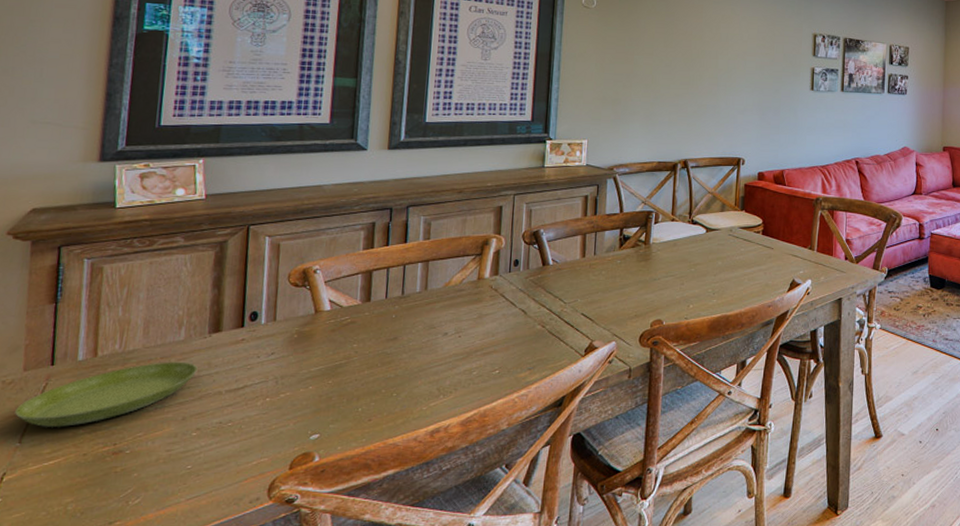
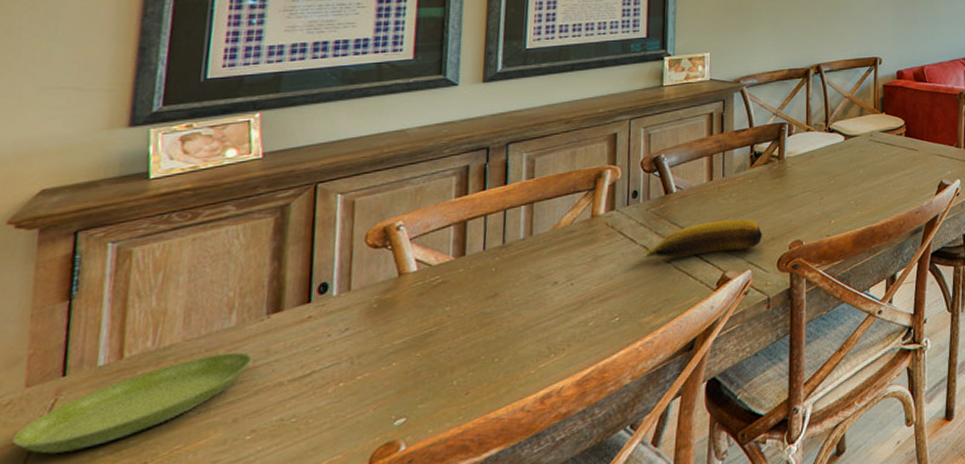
banana: none [520,294,628,323] -> present [642,219,763,258]

